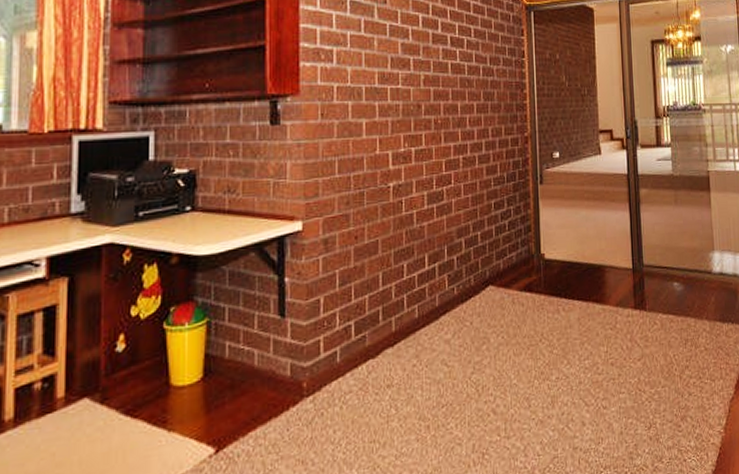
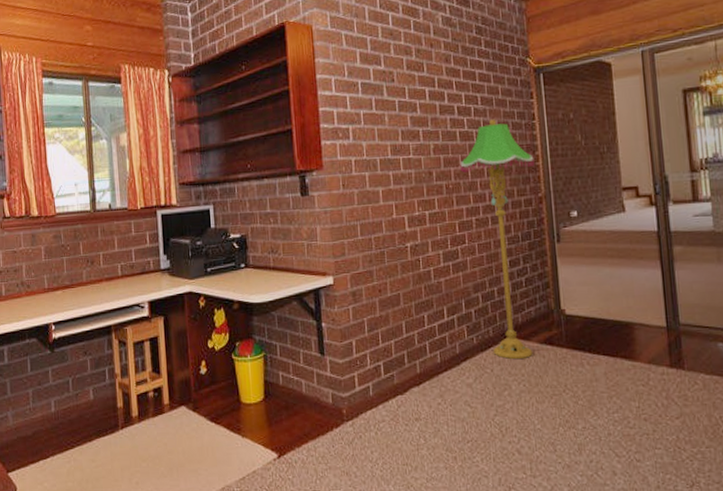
floor lamp: none [450,53,522,309] -> present [460,119,535,359]

